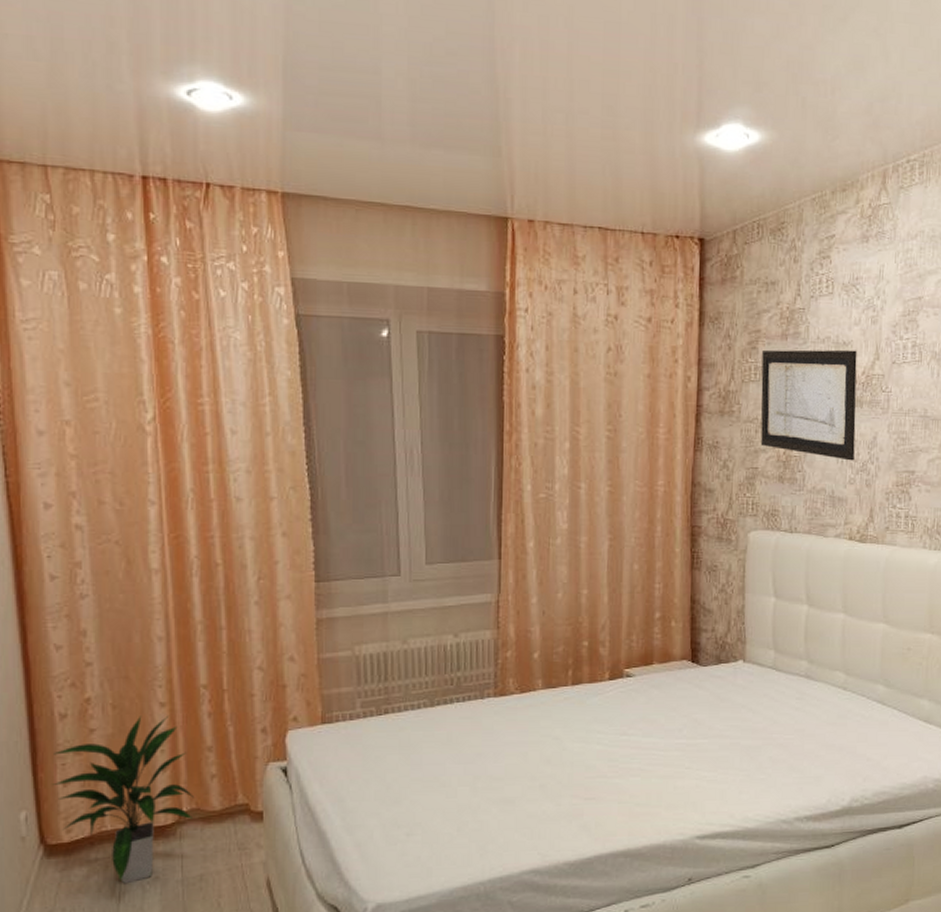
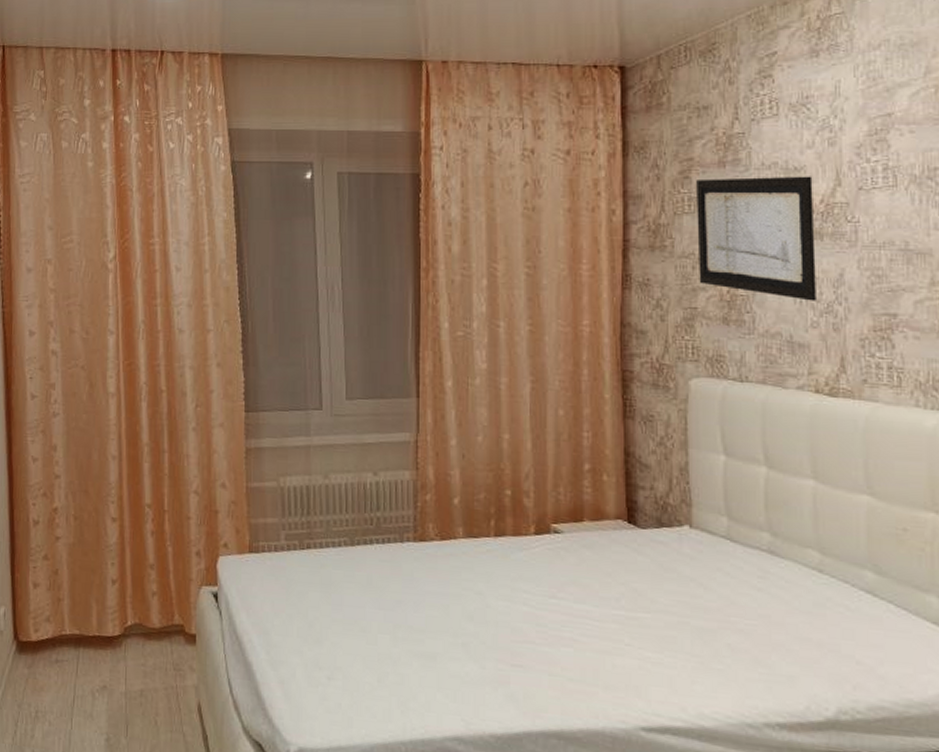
indoor plant: present [52,715,194,884] -> none [25,528,137,689]

